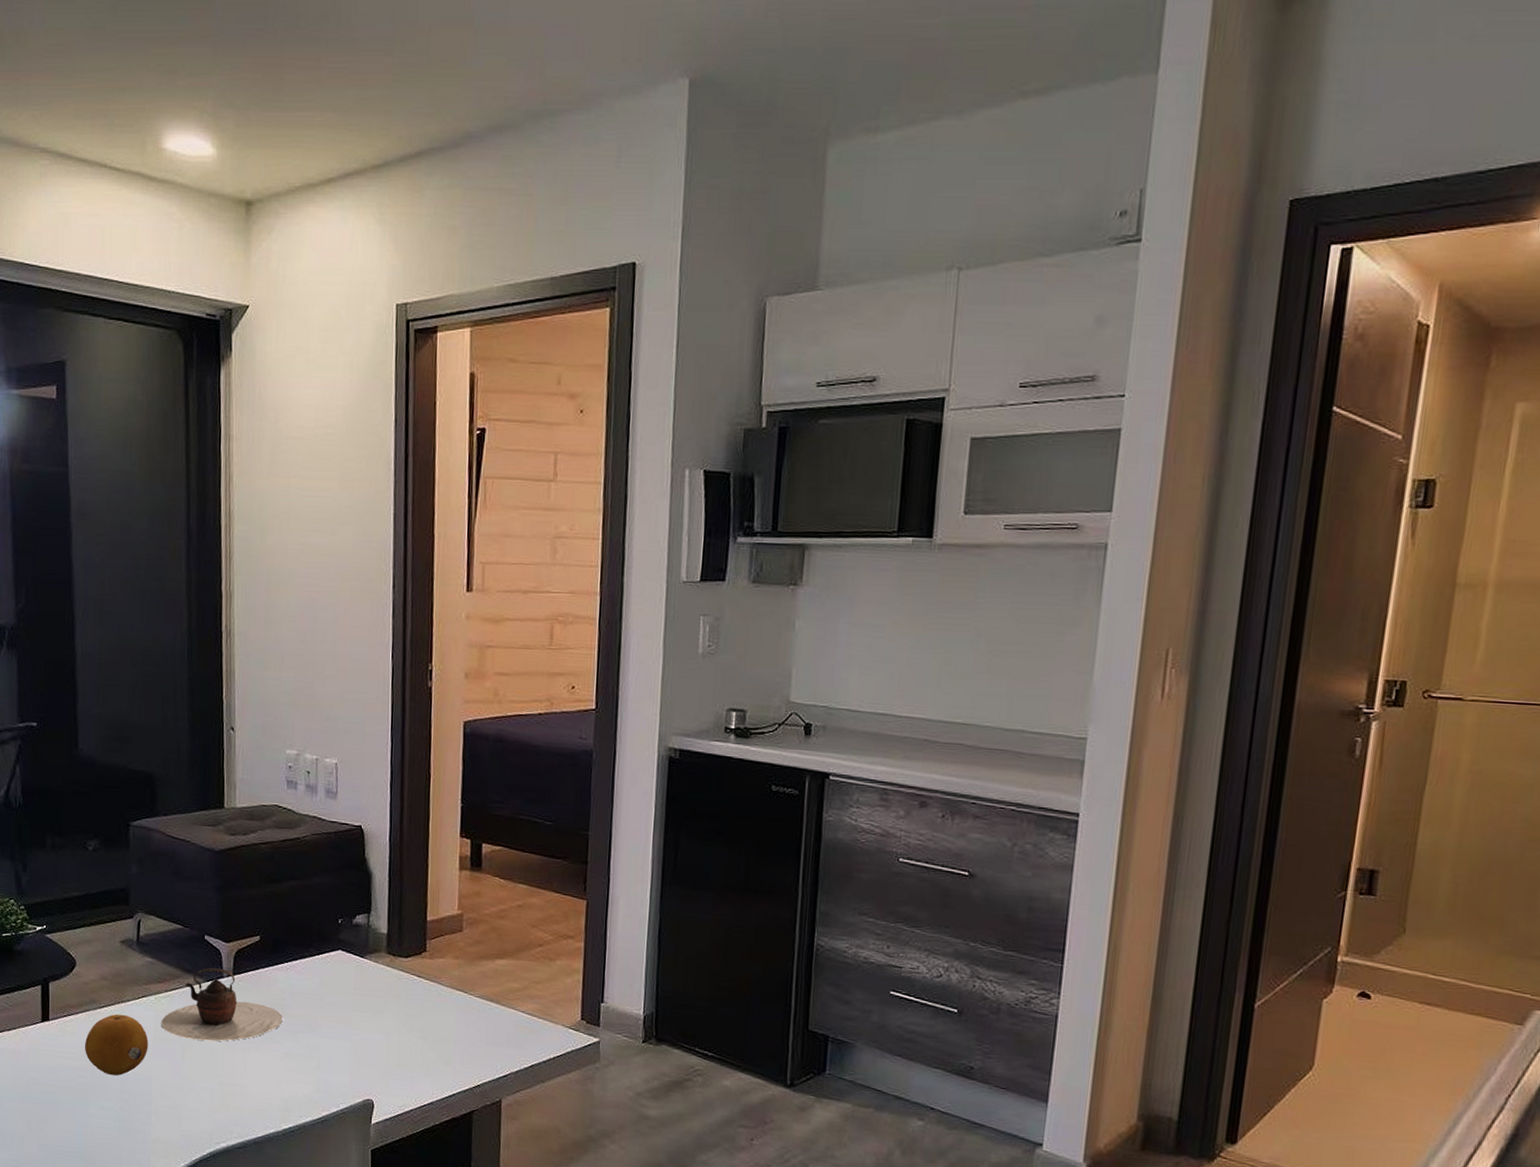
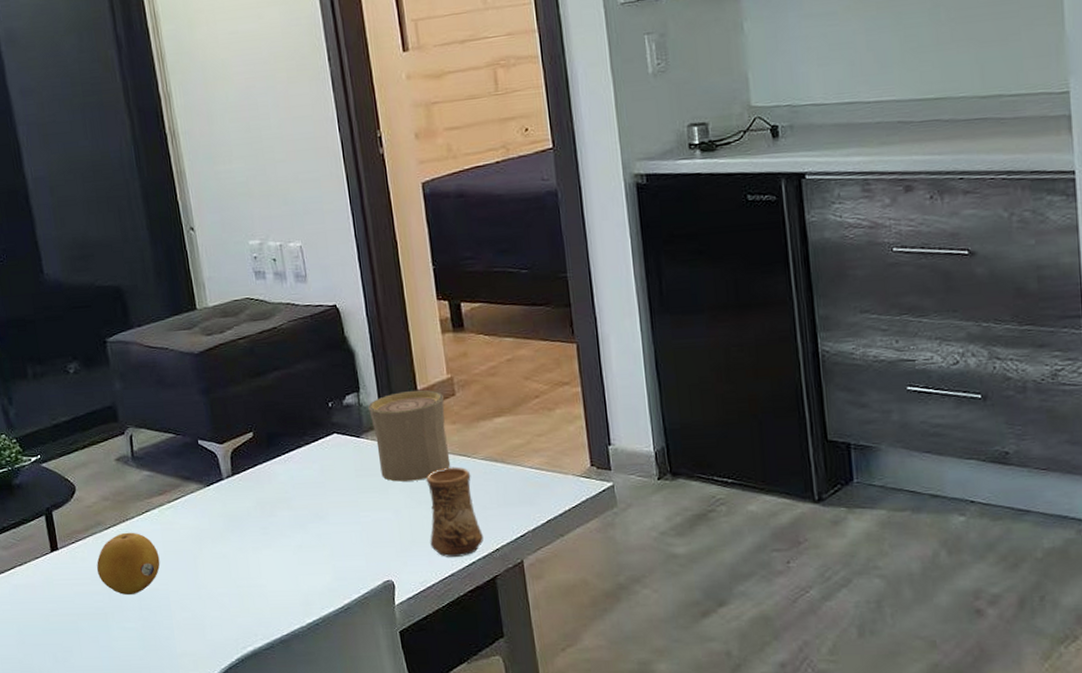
teapot: present [161,968,283,1042] -> none [168,471,289,547]
cup: none [376,920,451,1008] -> present [368,389,451,482]
cup: none [415,1000,467,1088] -> present [426,468,484,557]

